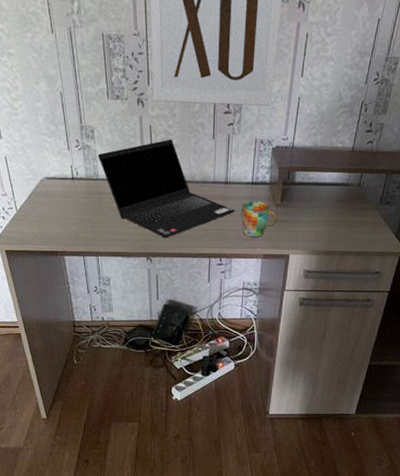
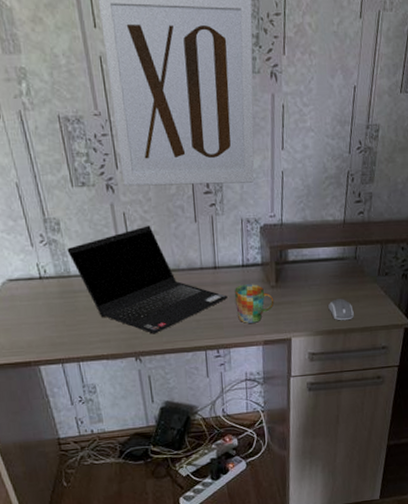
computer mouse: none [328,222,352,244] -> present [328,299,354,321]

